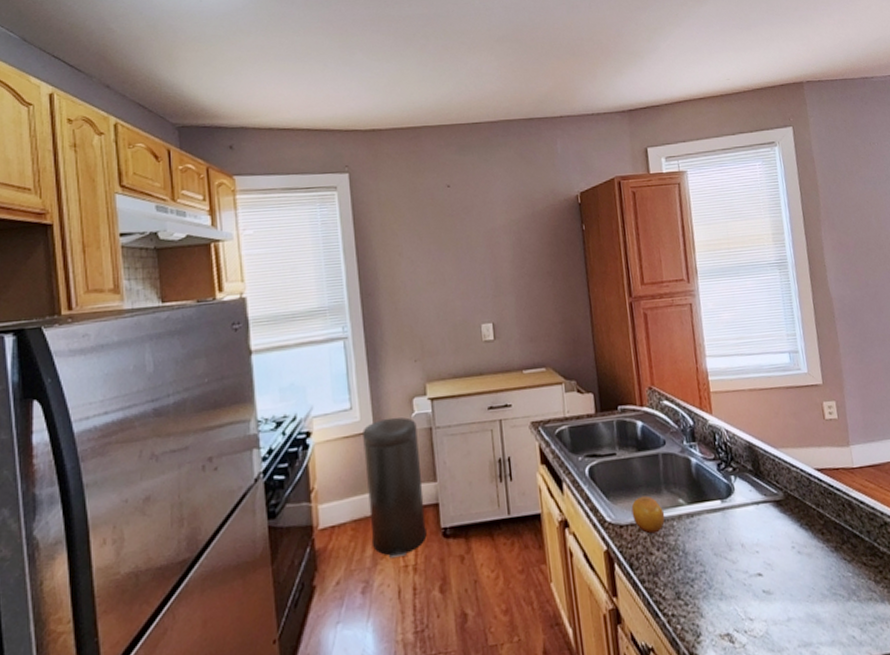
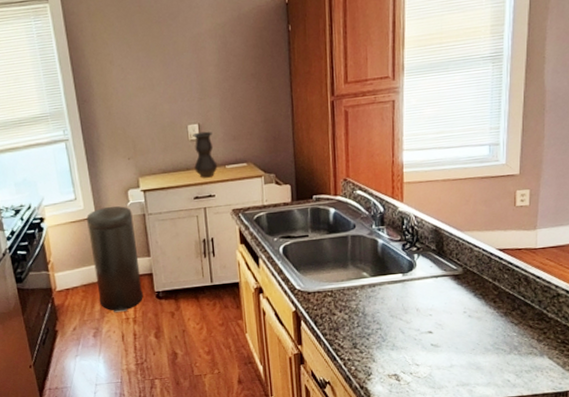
vase: none [486,331,514,385] -> present [192,131,218,178]
fruit: present [631,495,665,534] -> none [319,269,349,300]

